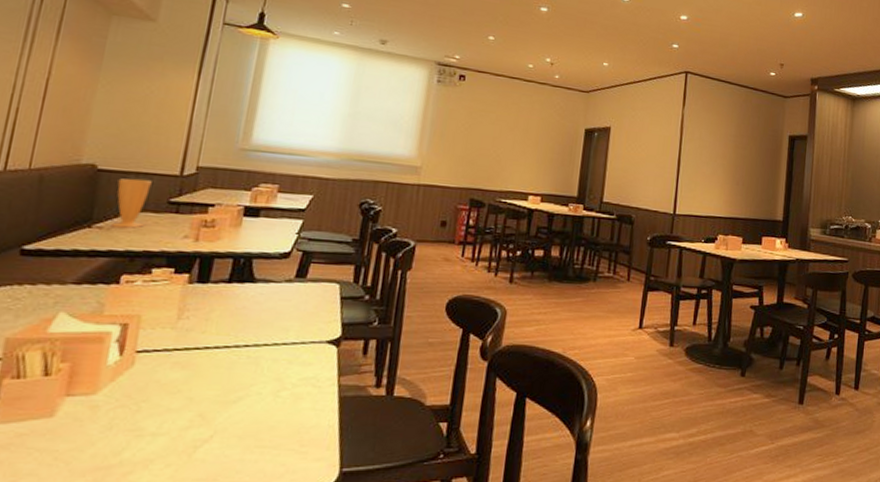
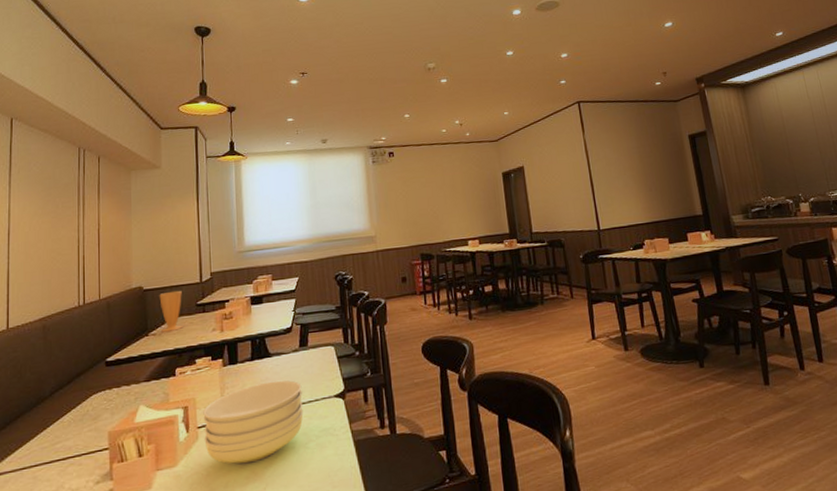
bowl: none [142,311,288,404] -> present [203,380,304,464]

